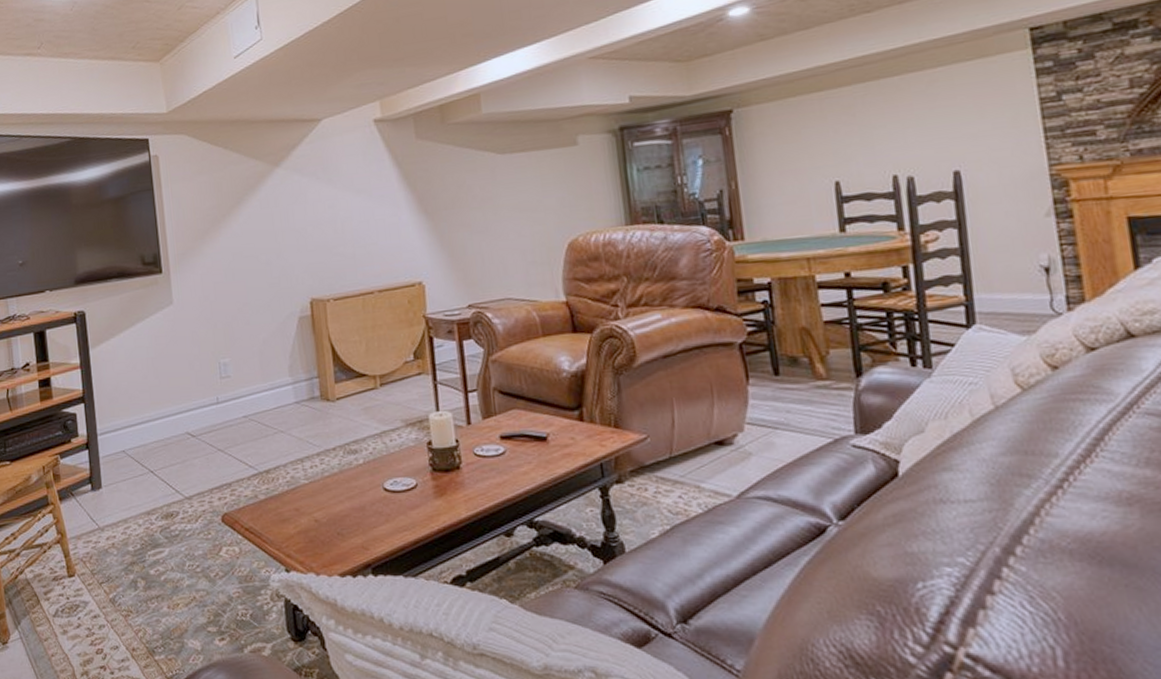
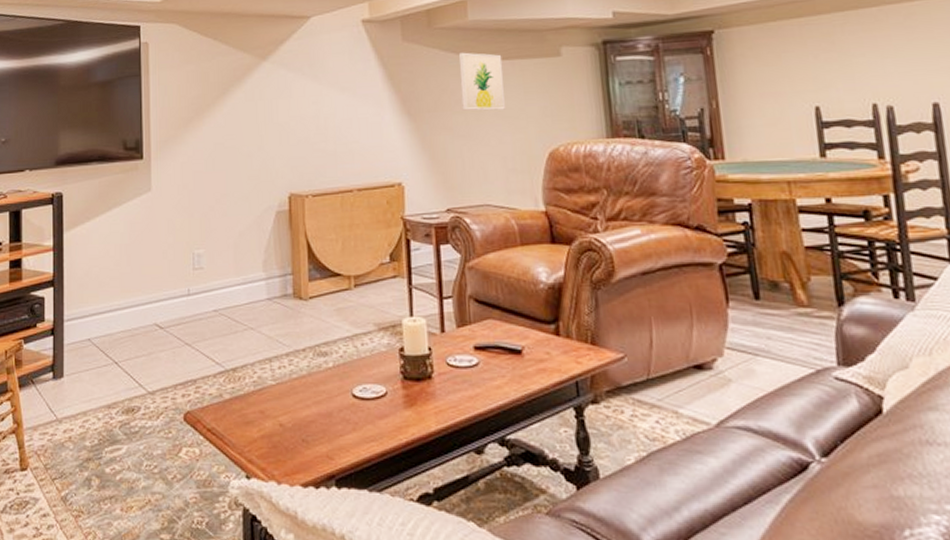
wall art: none [473,146,523,206] -> present [458,52,505,111]

